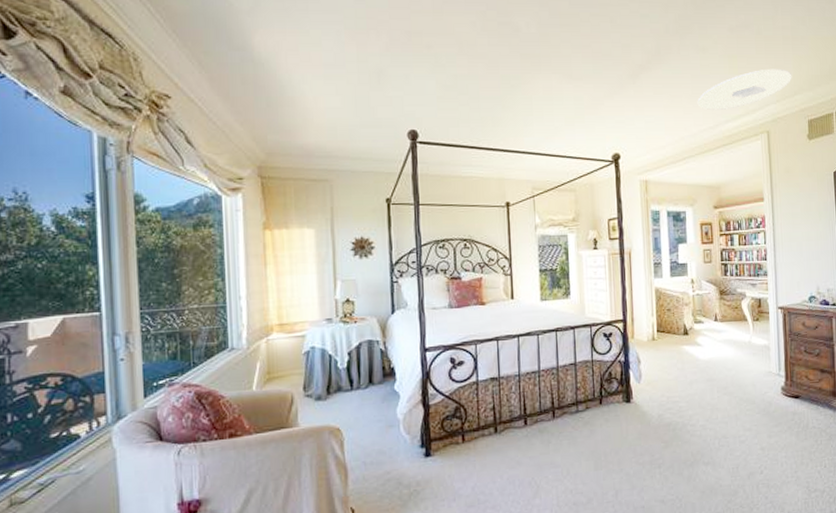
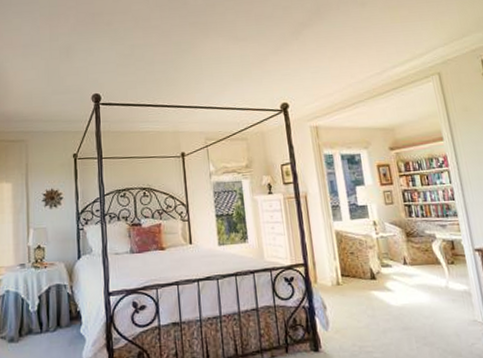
ceiling light: present [697,68,792,111] -> none [361,14,458,58]

